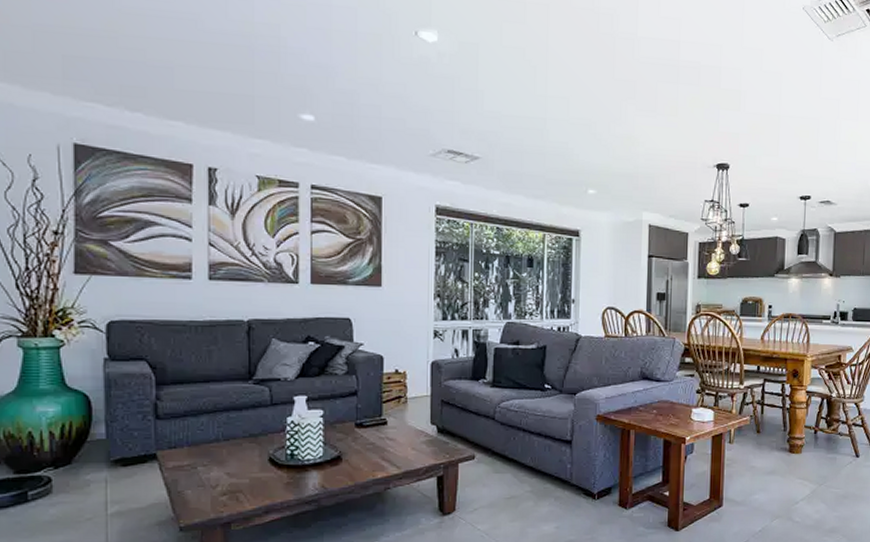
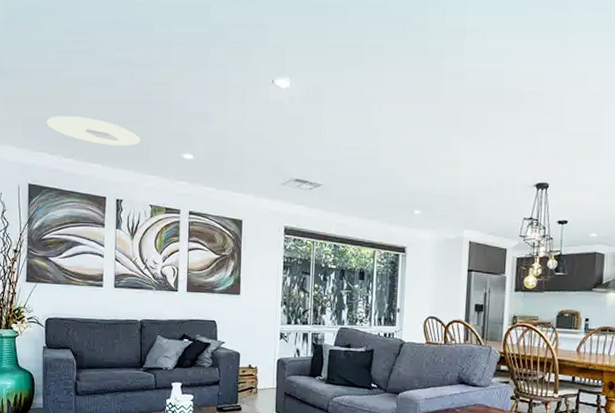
ceiling light: none [99,56,241,101] -> present [46,116,141,147]

